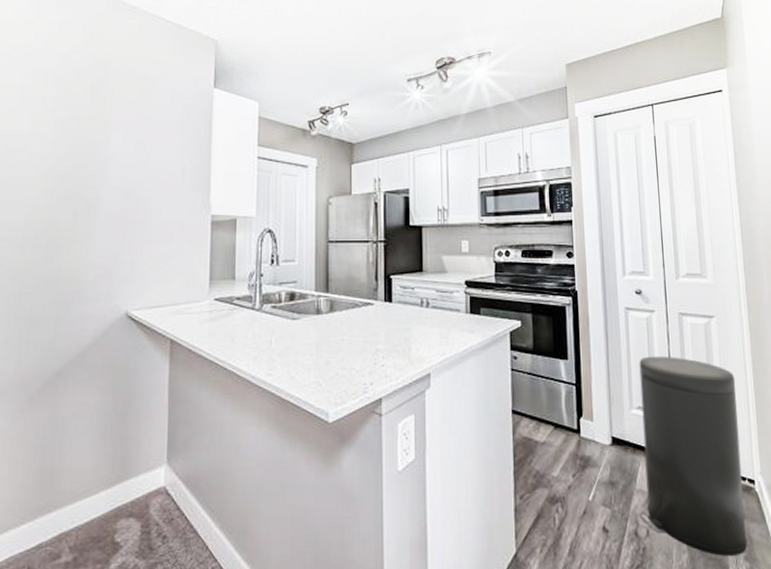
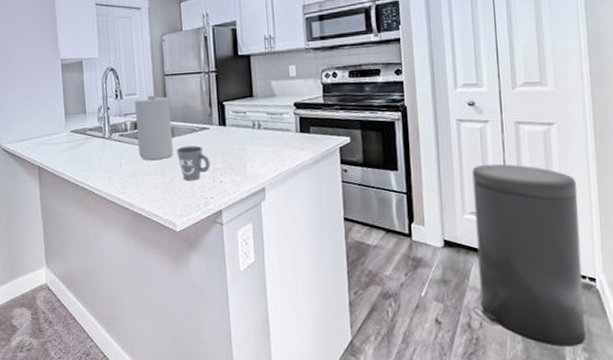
paper towel holder: none [291,263,333,338] -> present [134,95,174,161]
mug: none [335,323,372,364] -> present [176,145,211,181]

